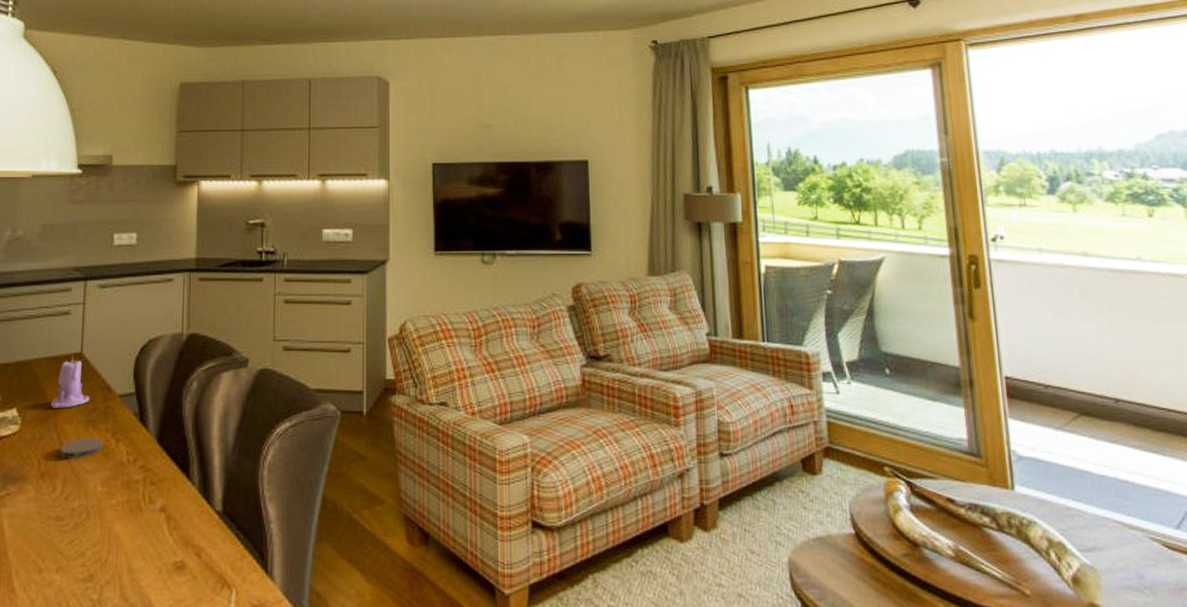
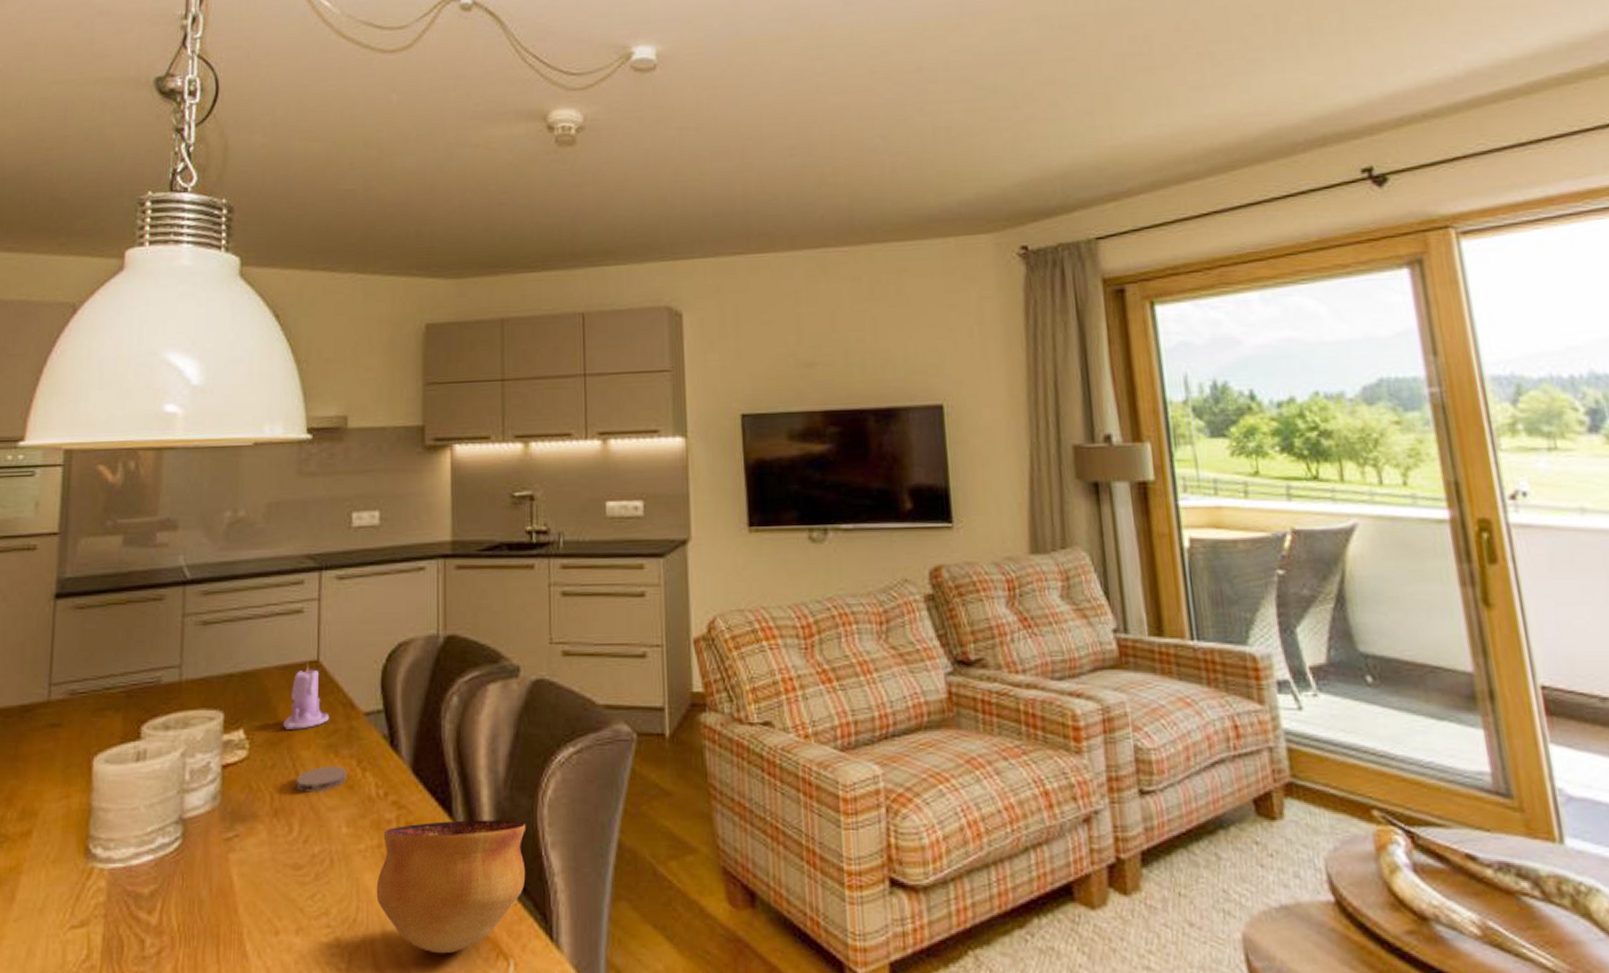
bowl: none [124,480,249,586] -> present [376,820,526,954]

